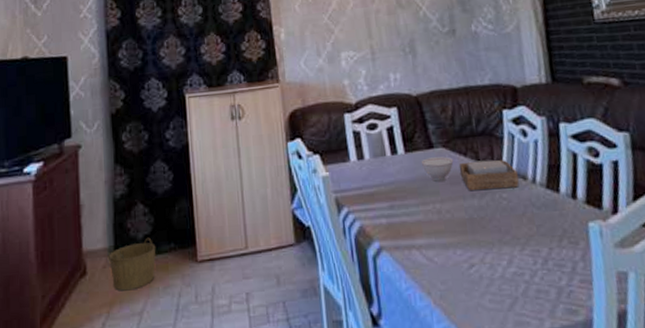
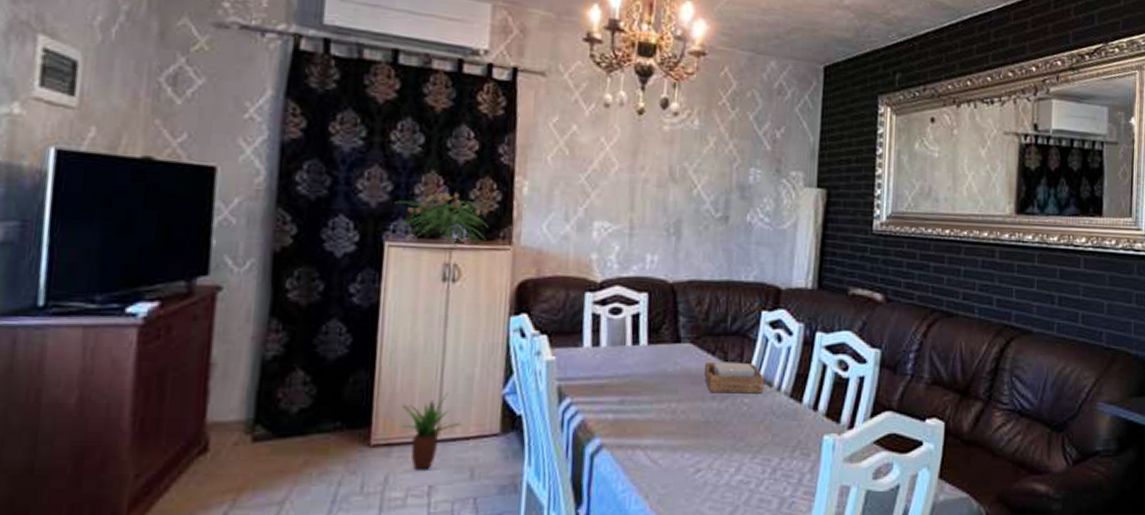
basket: present [109,237,156,291] -> none [244,412,315,475]
decorative plant: none [188,47,259,92] -> present [394,191,489,248]
potted plant: none [216,211,263,281] -> present [402,392,461,471]
bowl: present [421,156,454,182] -> none [663,353,700,379]

